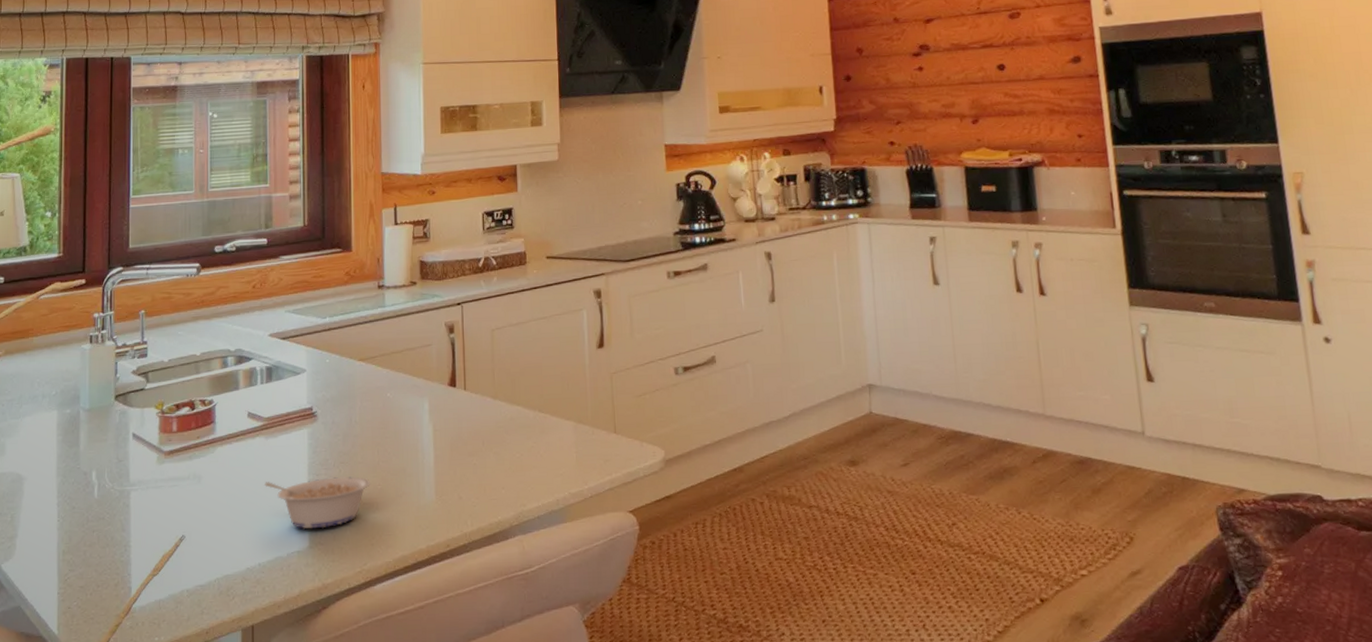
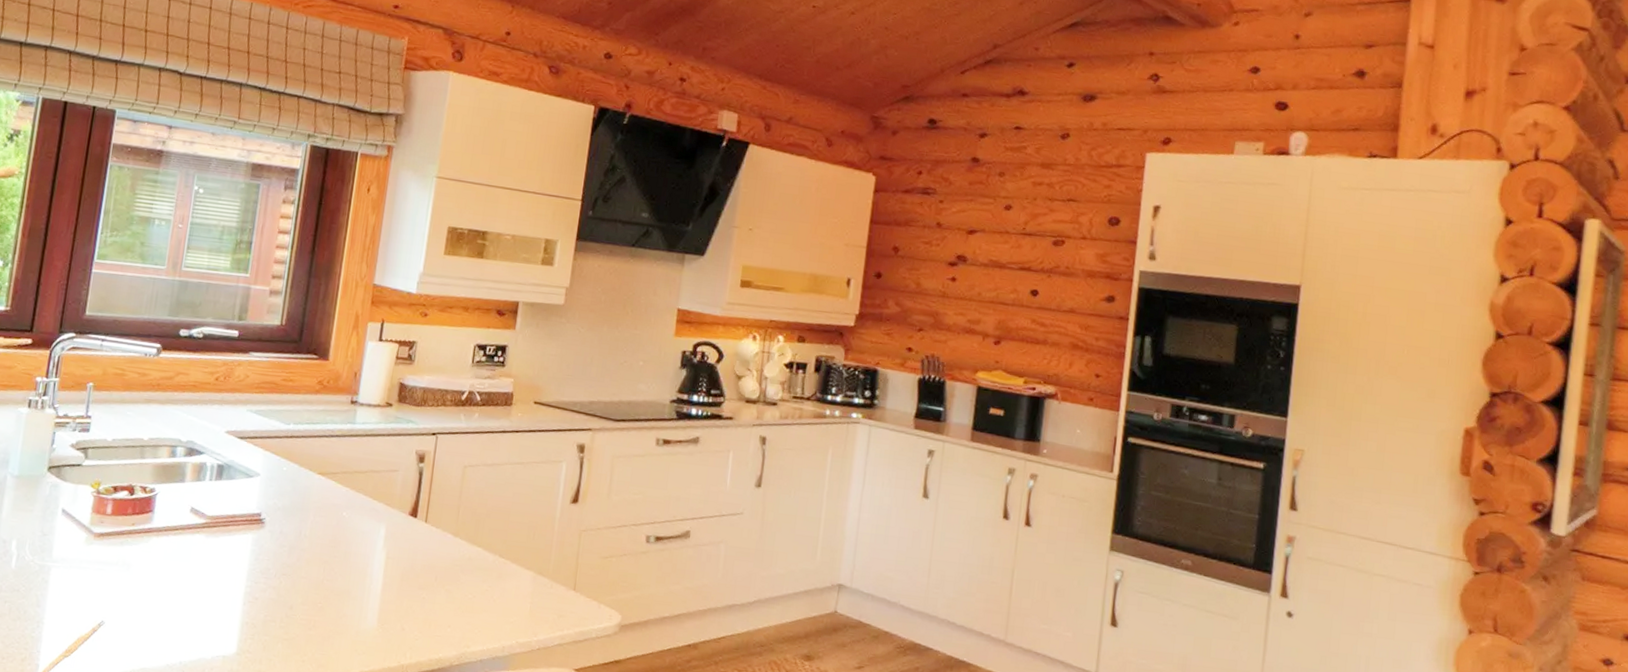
legume: present [265,476,370,530] -> none [198,581,311,637]

